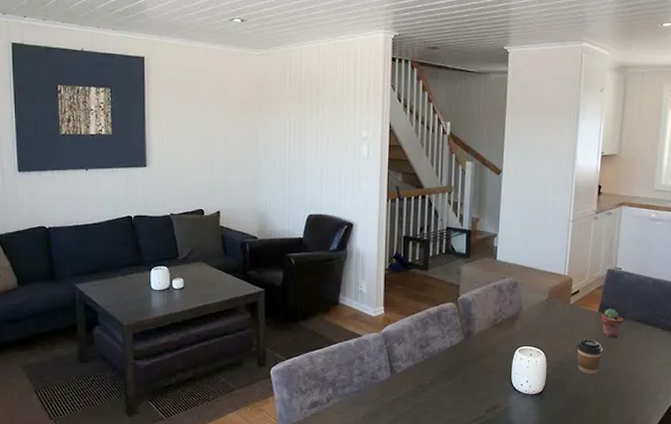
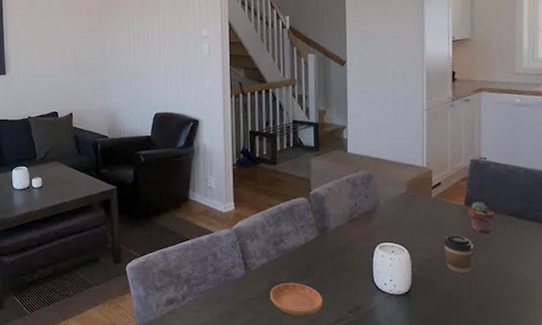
saucer: none [413,384,463,417] -> present [269,282,322,317]

